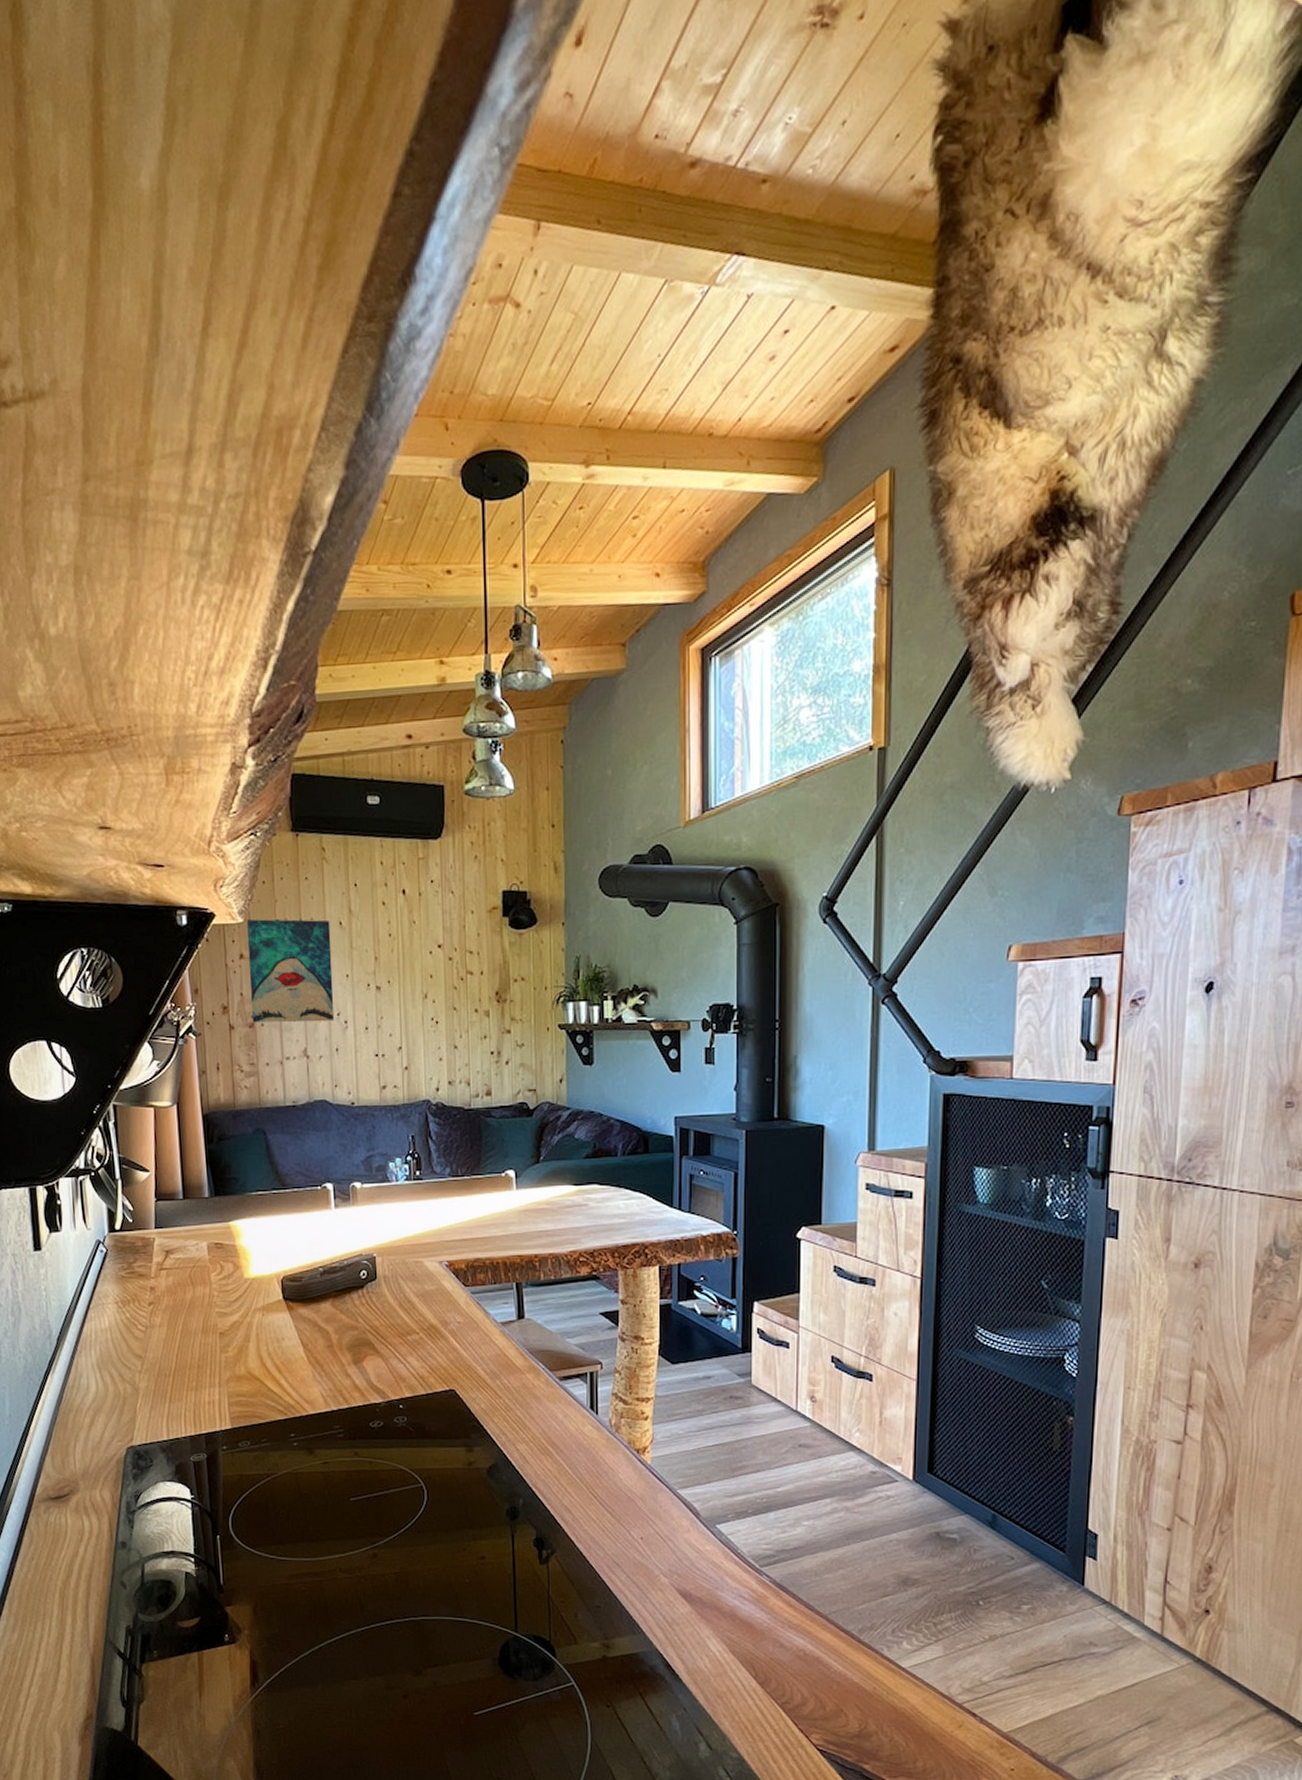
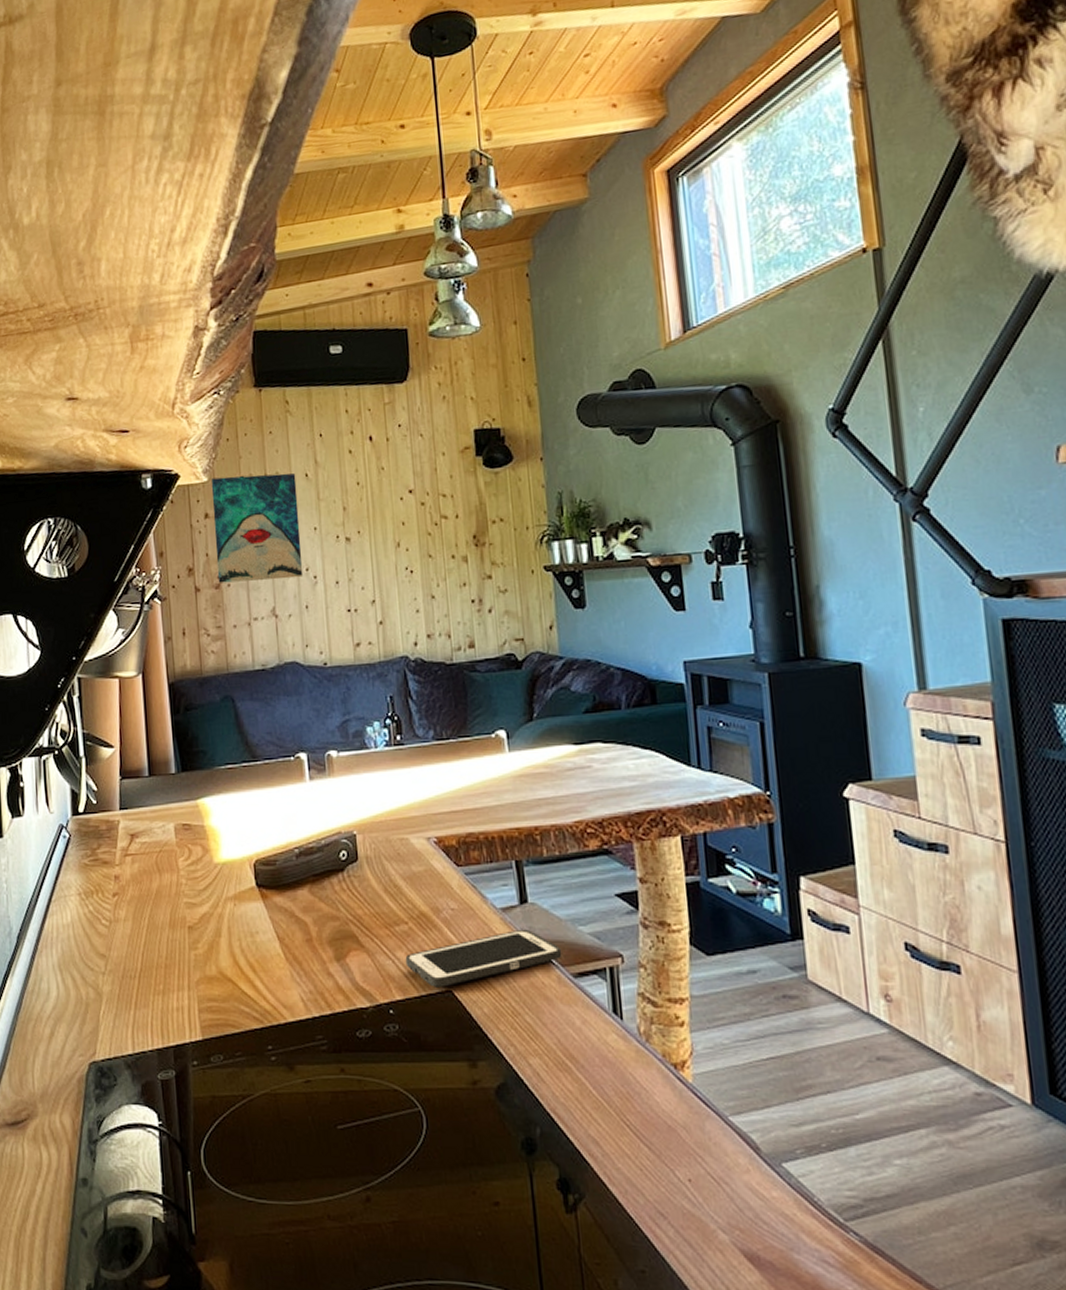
cell phone: none [415,1340,551,1387] -> present [405,929,562,987]

